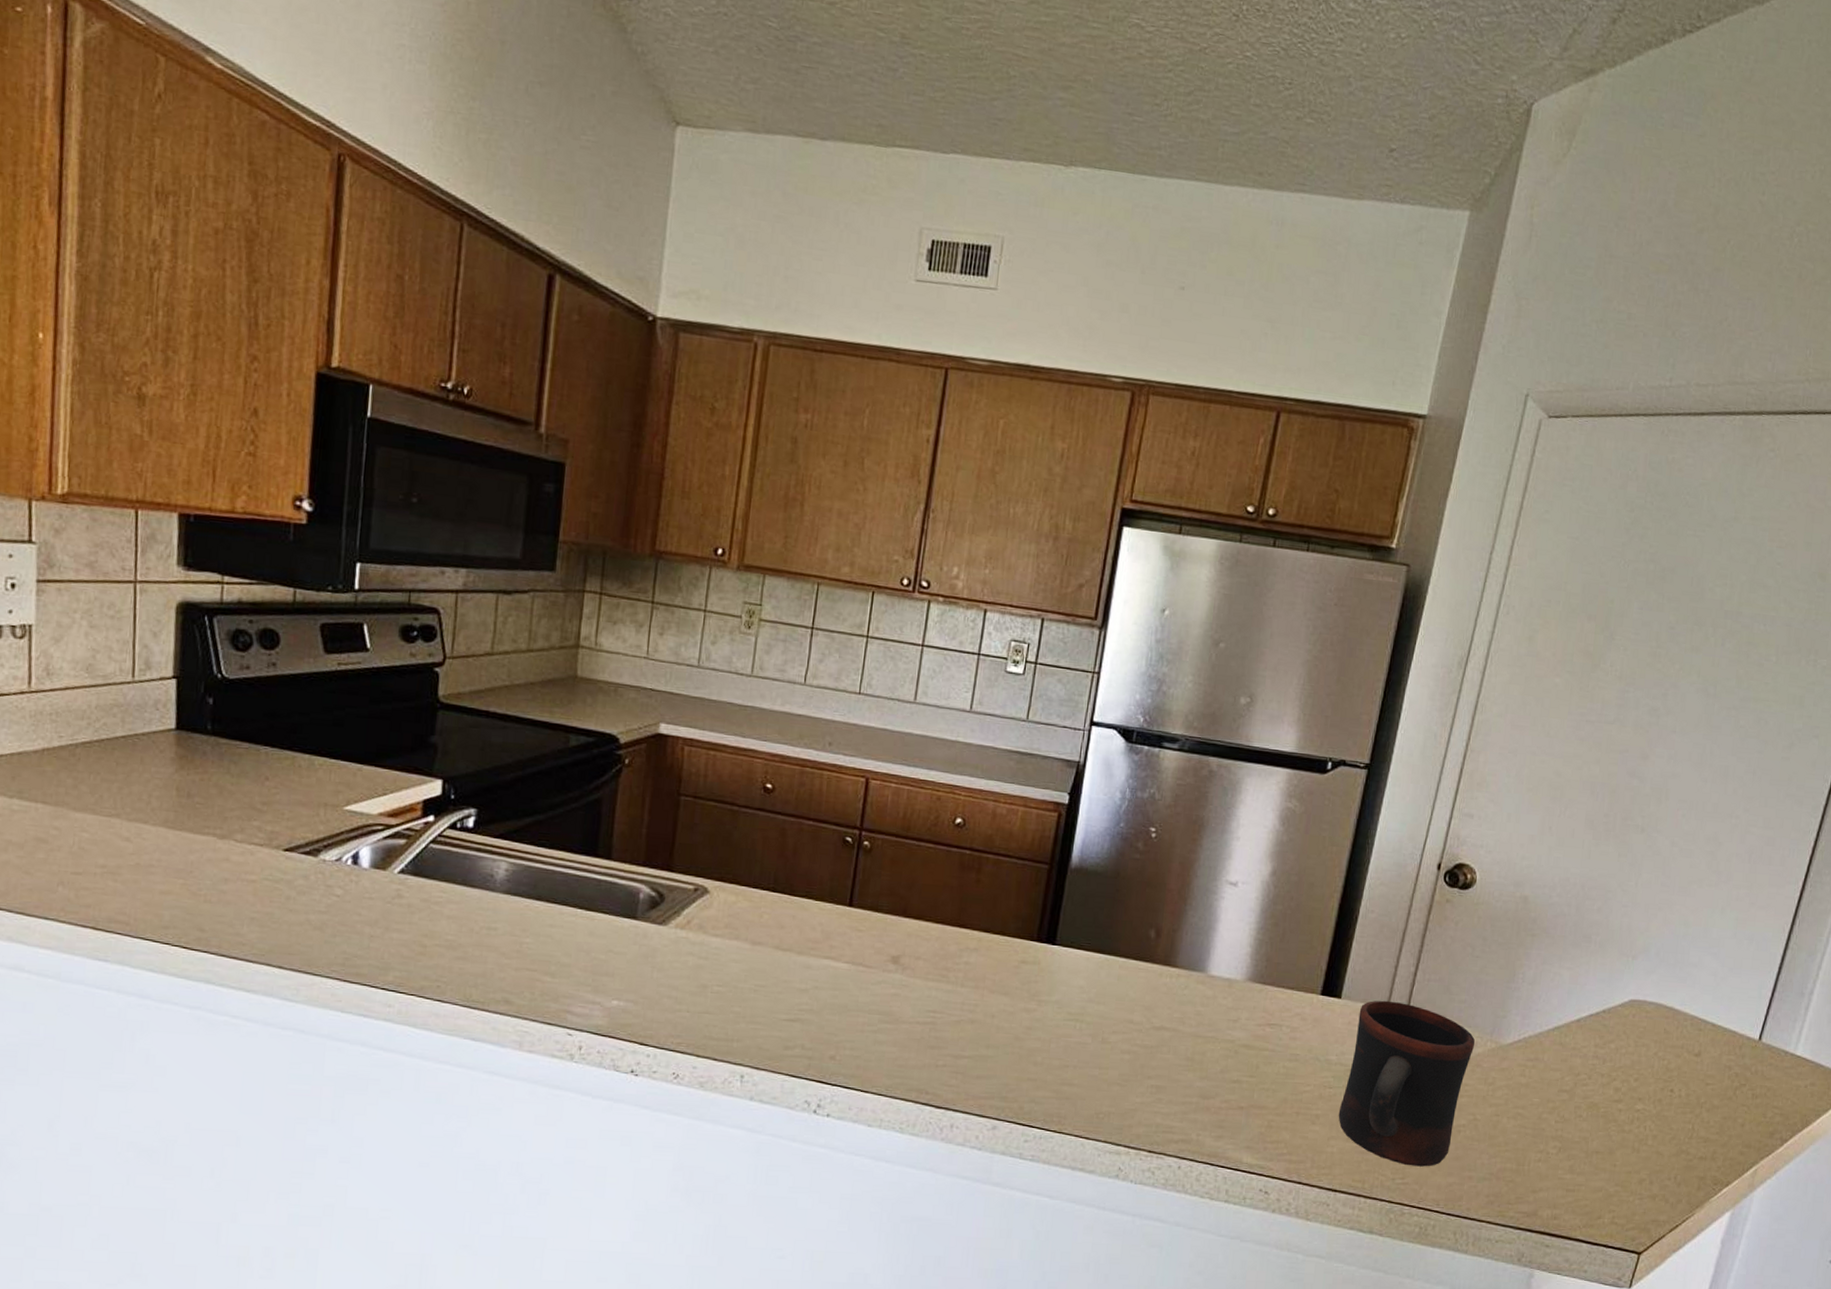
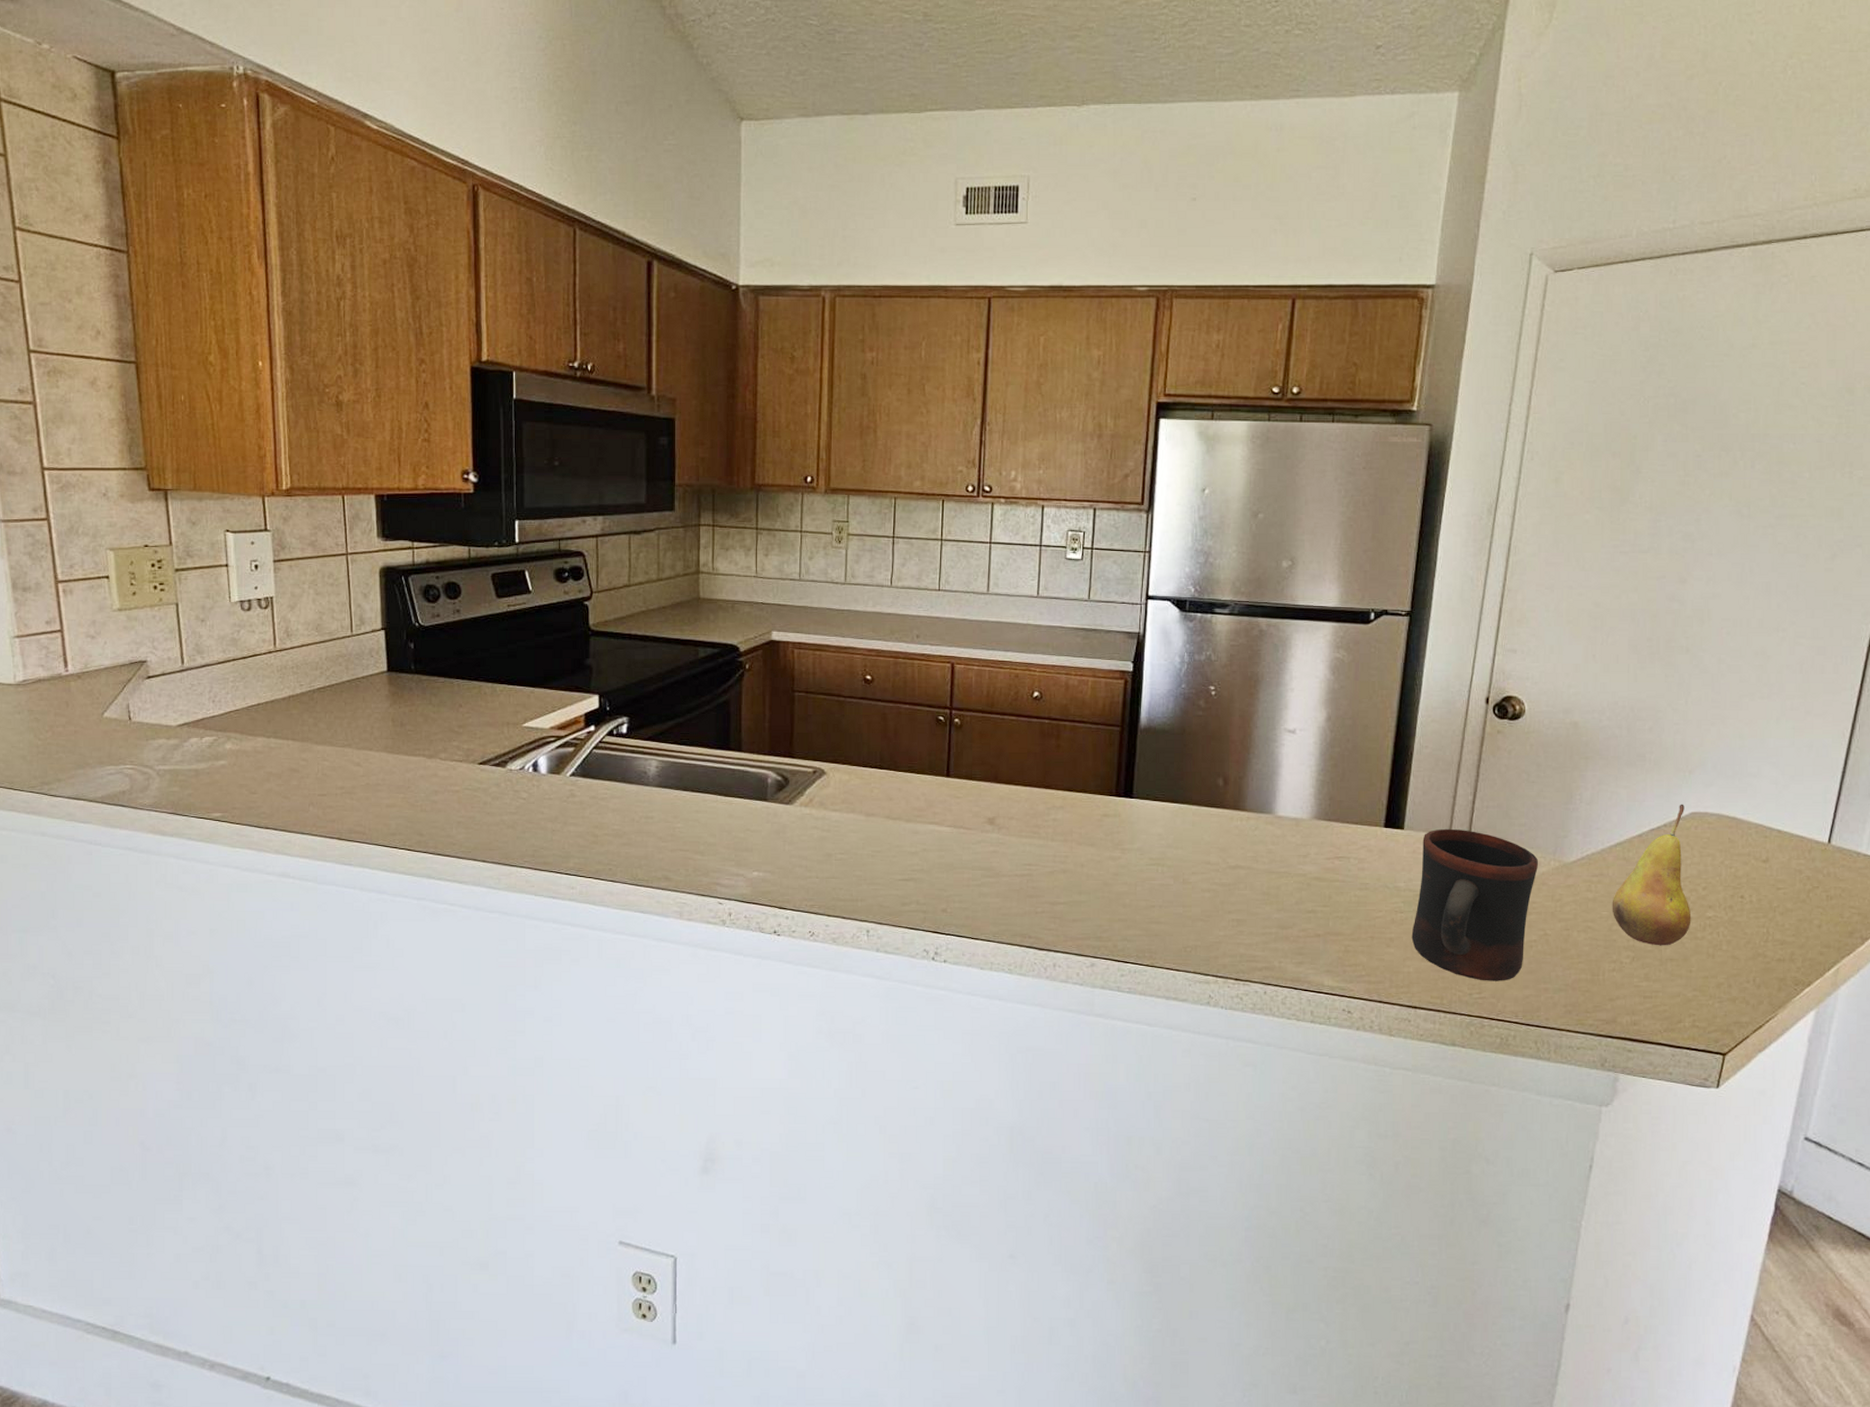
fruit: none [1543,990,1625,1138] -> present [1612,804,1692,946]

